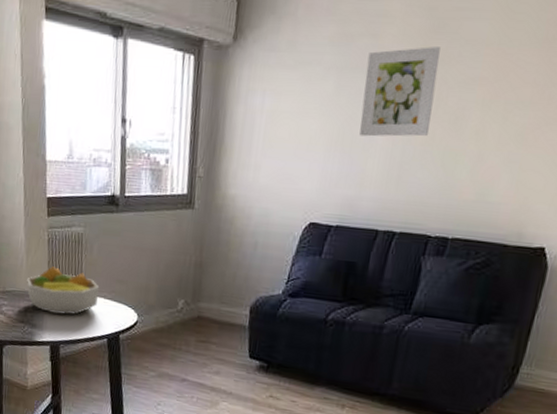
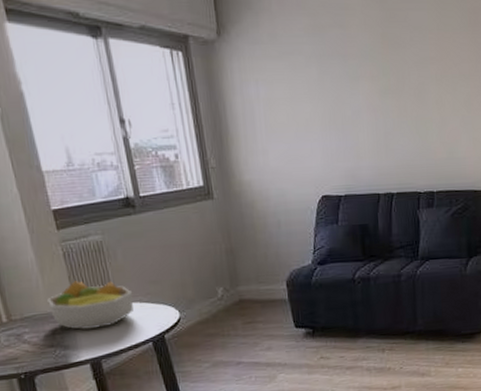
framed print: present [359,46,440,137] -> none [340,34,402,114]

